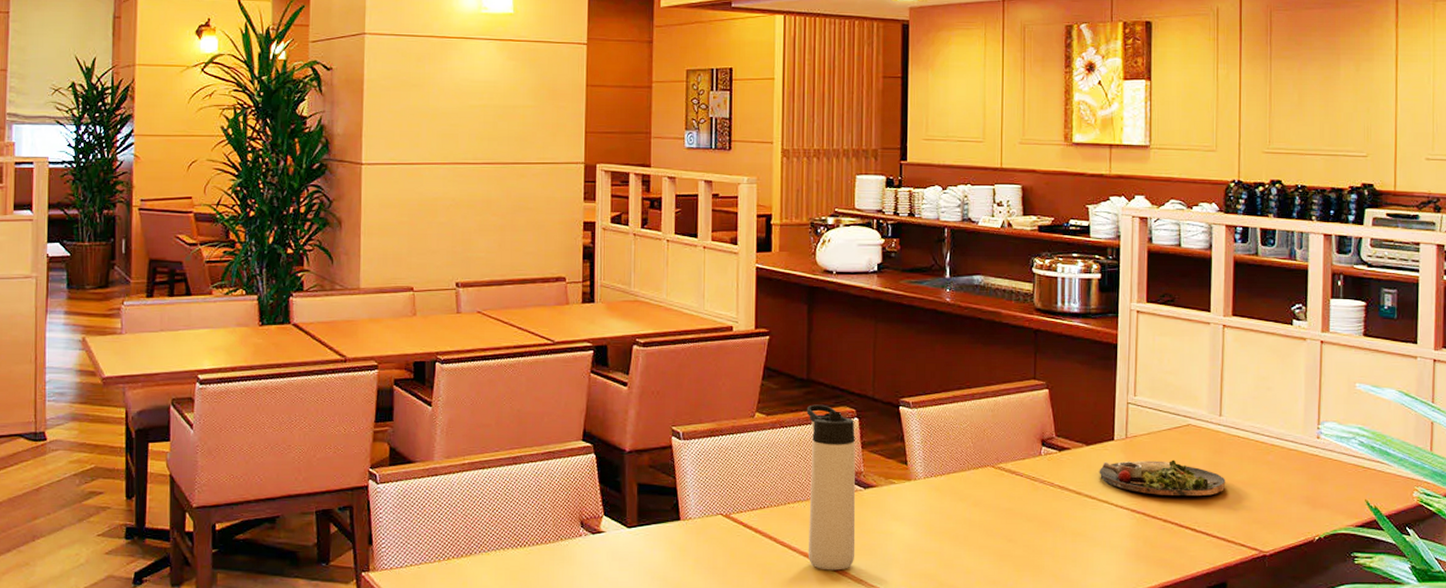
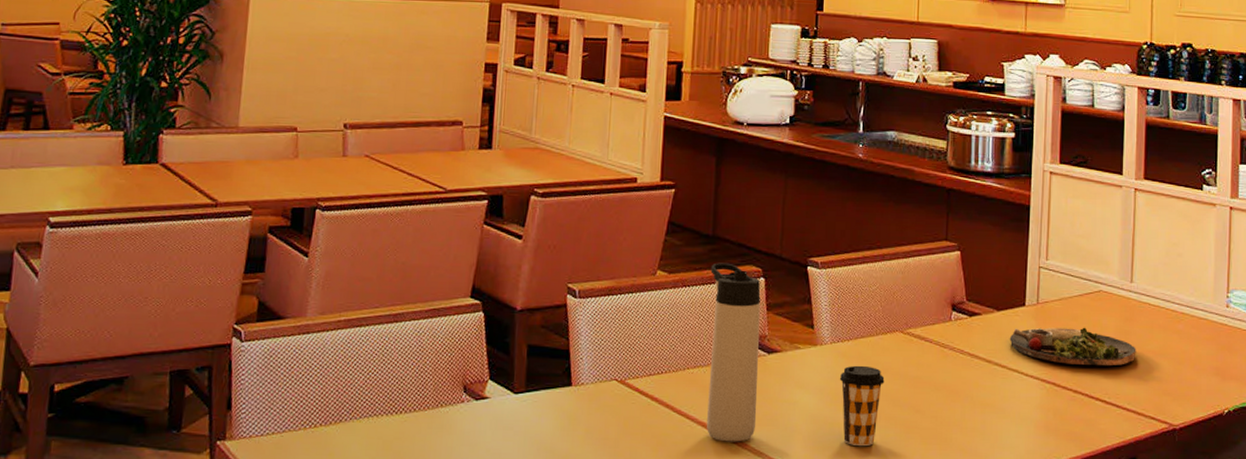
coffee cup: none [933,498,977,574] -> present [839,365,885,447]

